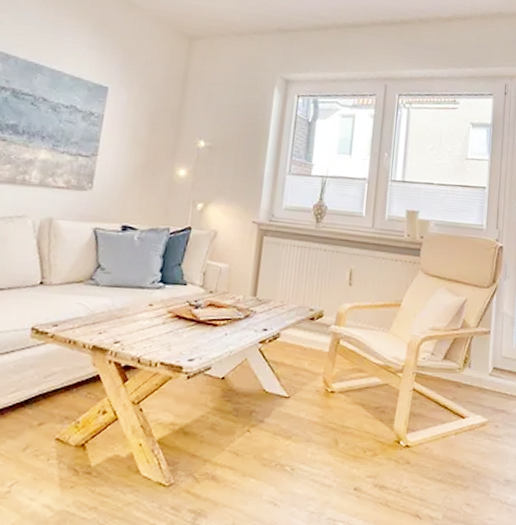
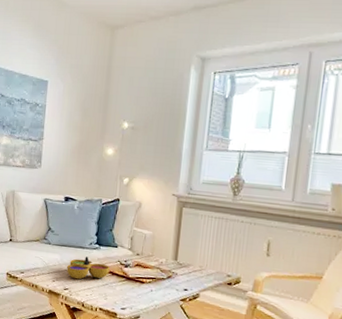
decorative bowl: none [119,298,176,329] -> present [67,256,109,280]

